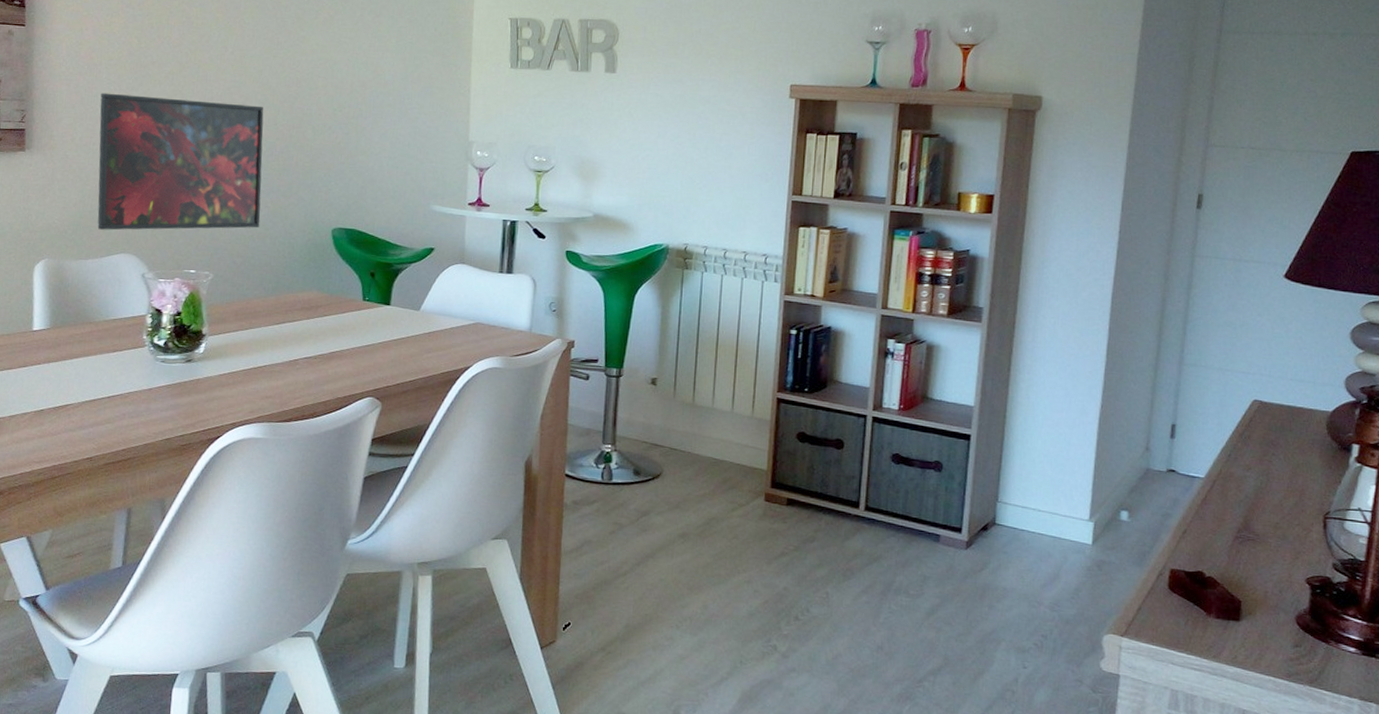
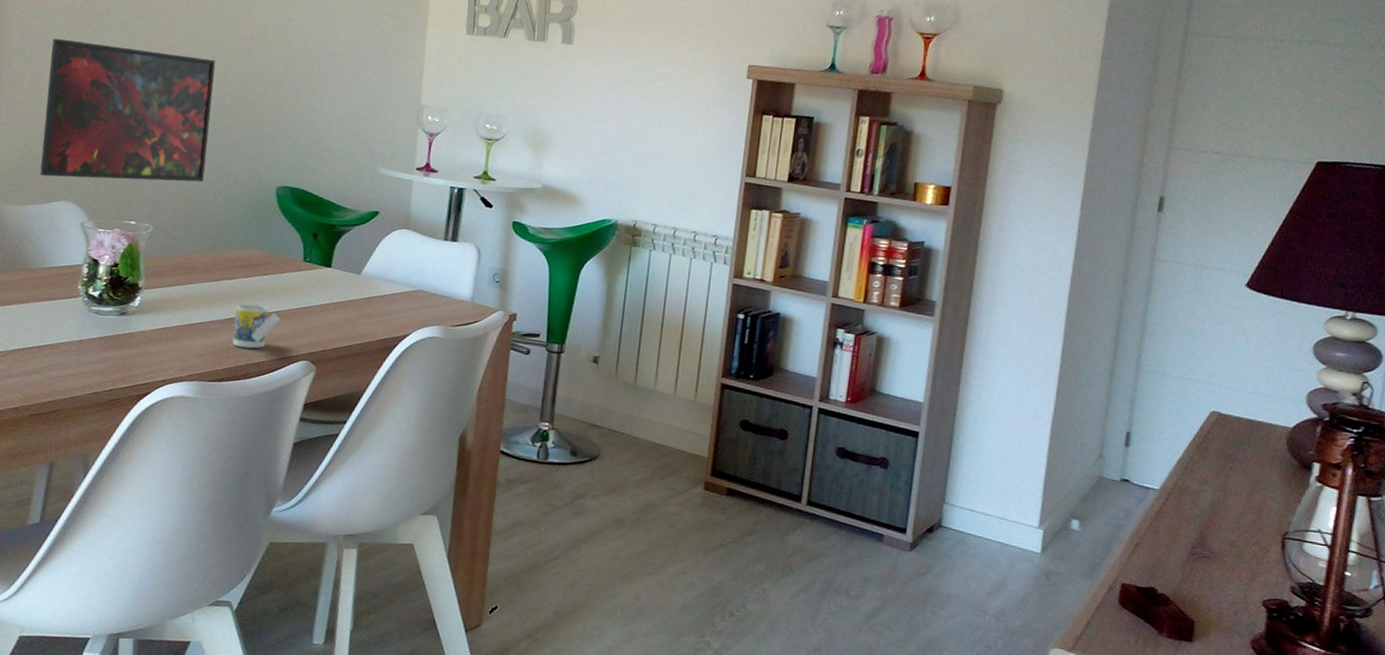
cup: none [298,344,344,389] -> present [232,303,281,349]

